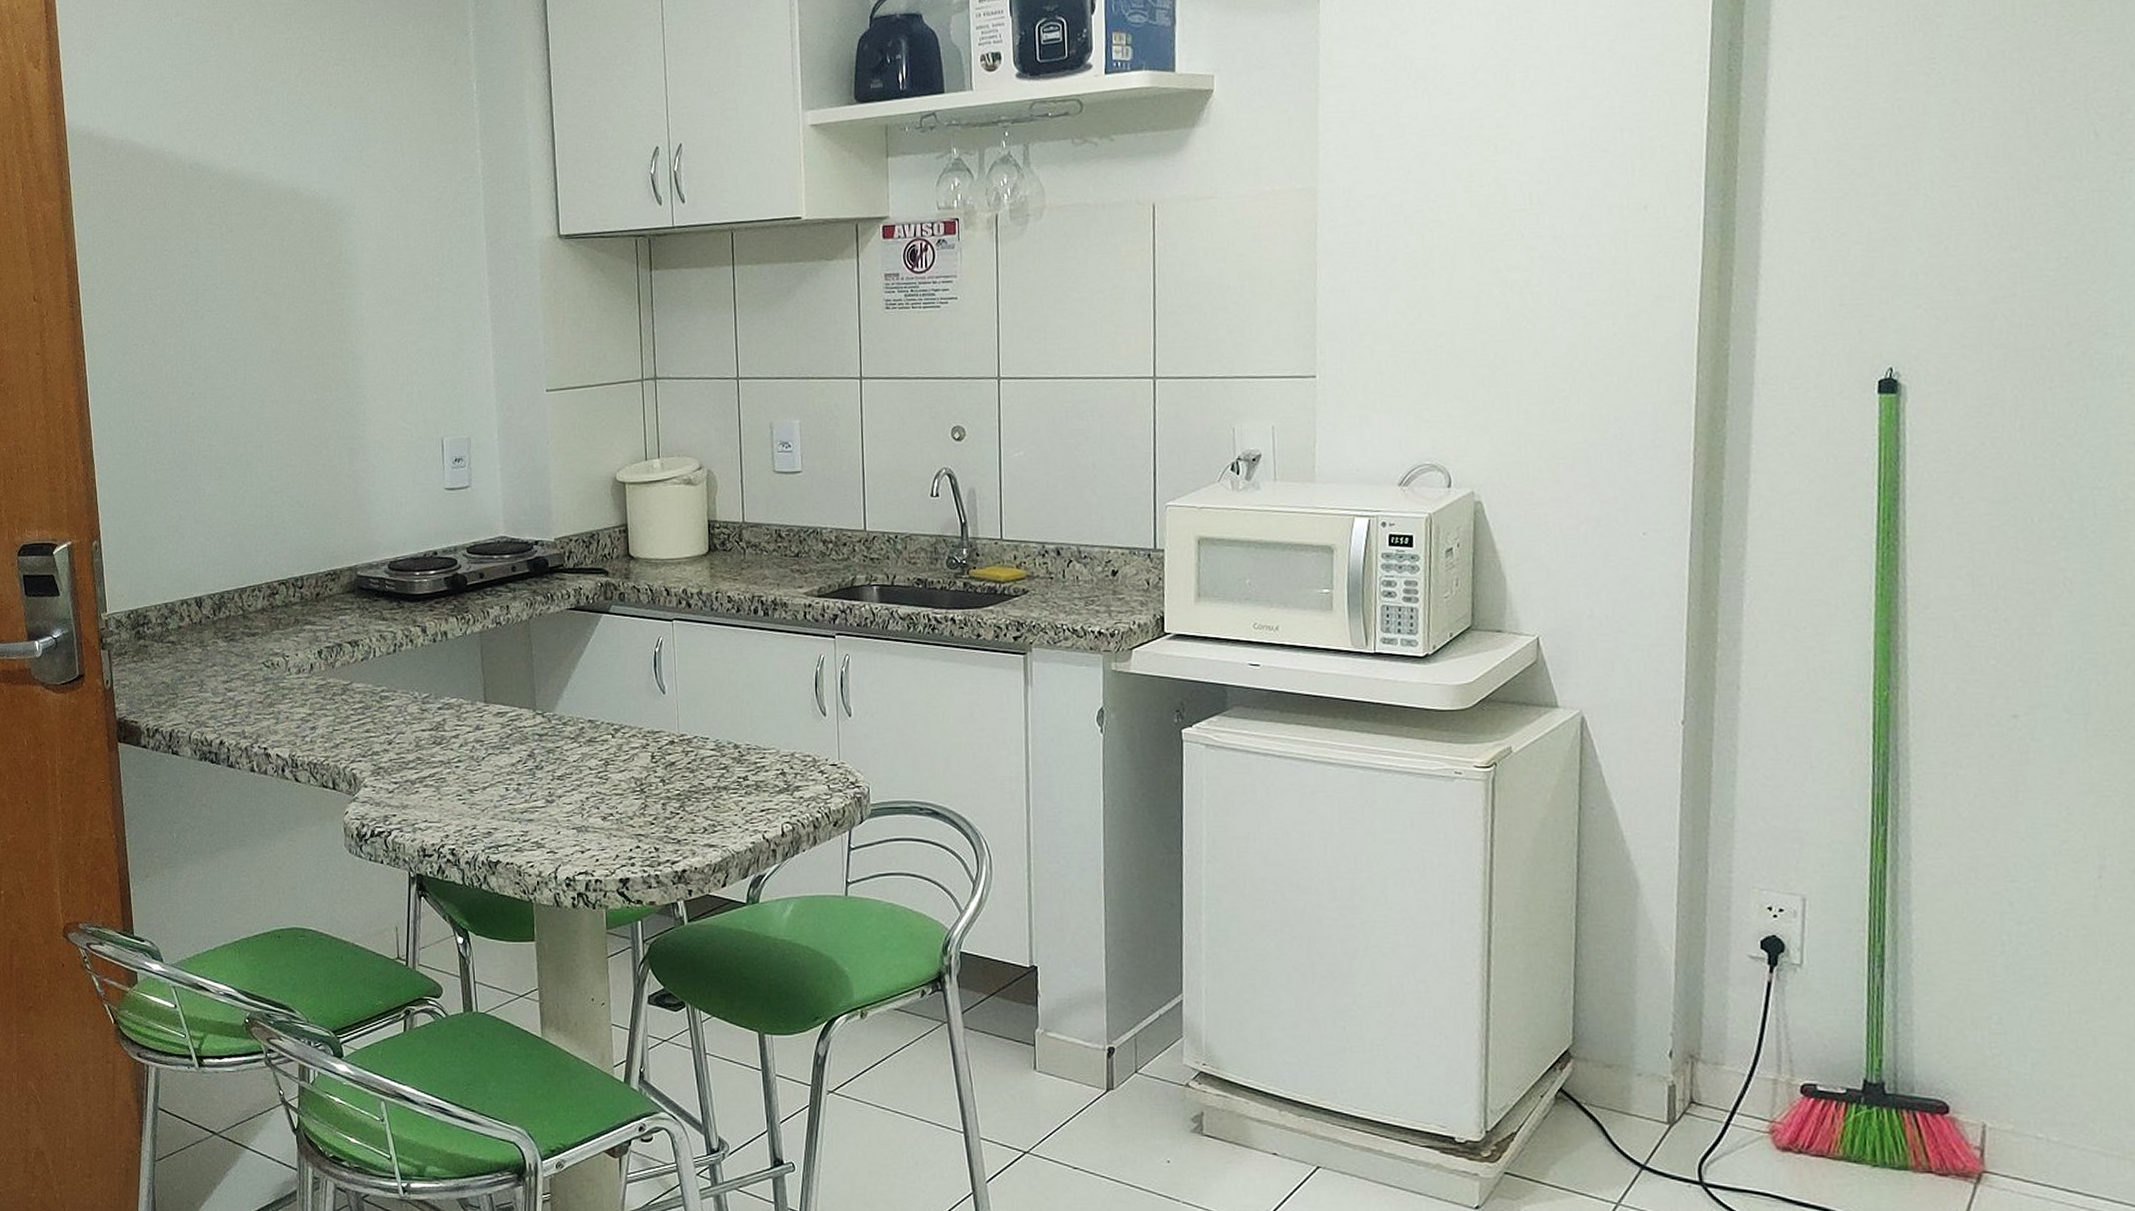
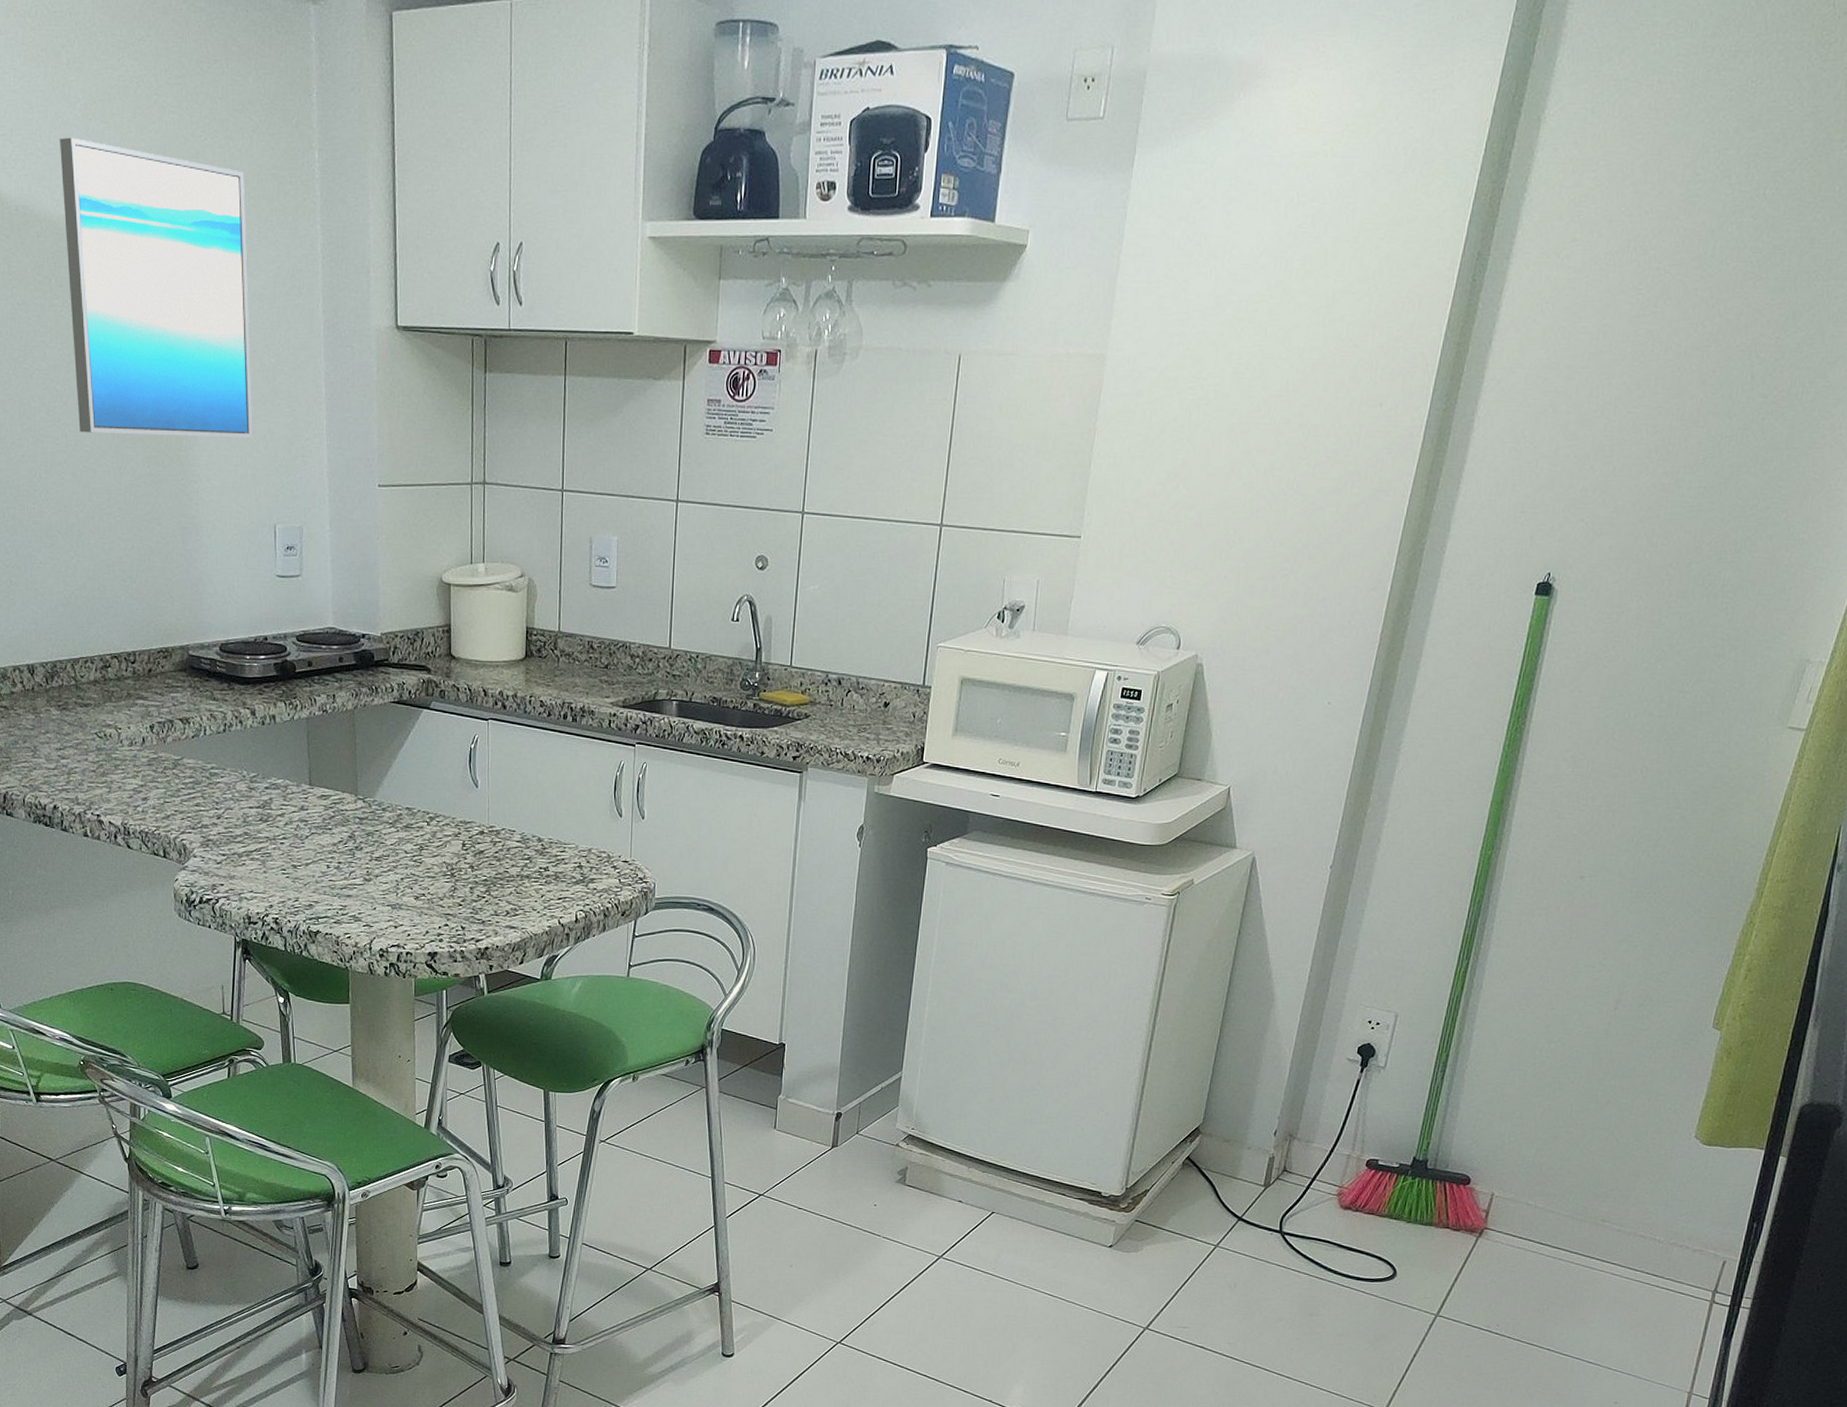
wall art: none [231,97,419,366] -> present [60,137,253,439]

